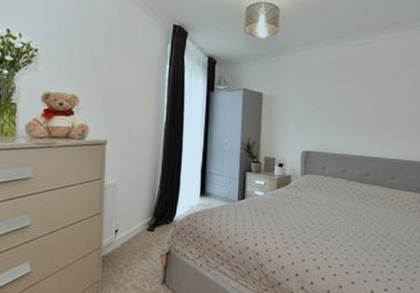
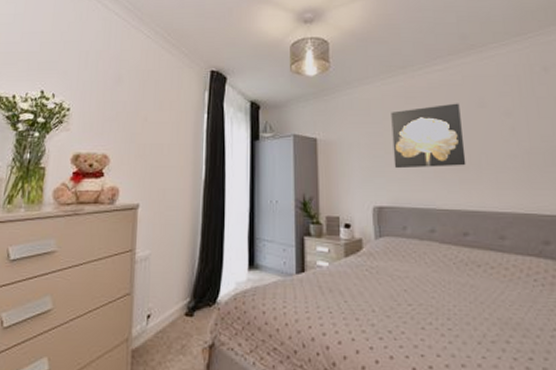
wall art: none [321,71,378,123] -> present [391,103,466,169]

